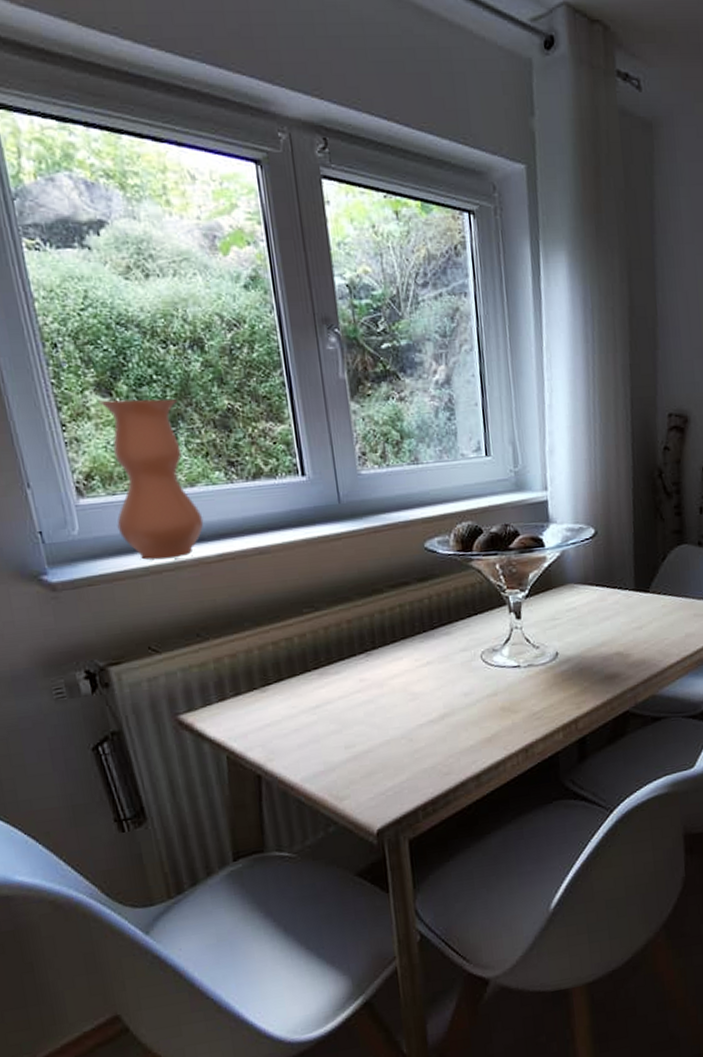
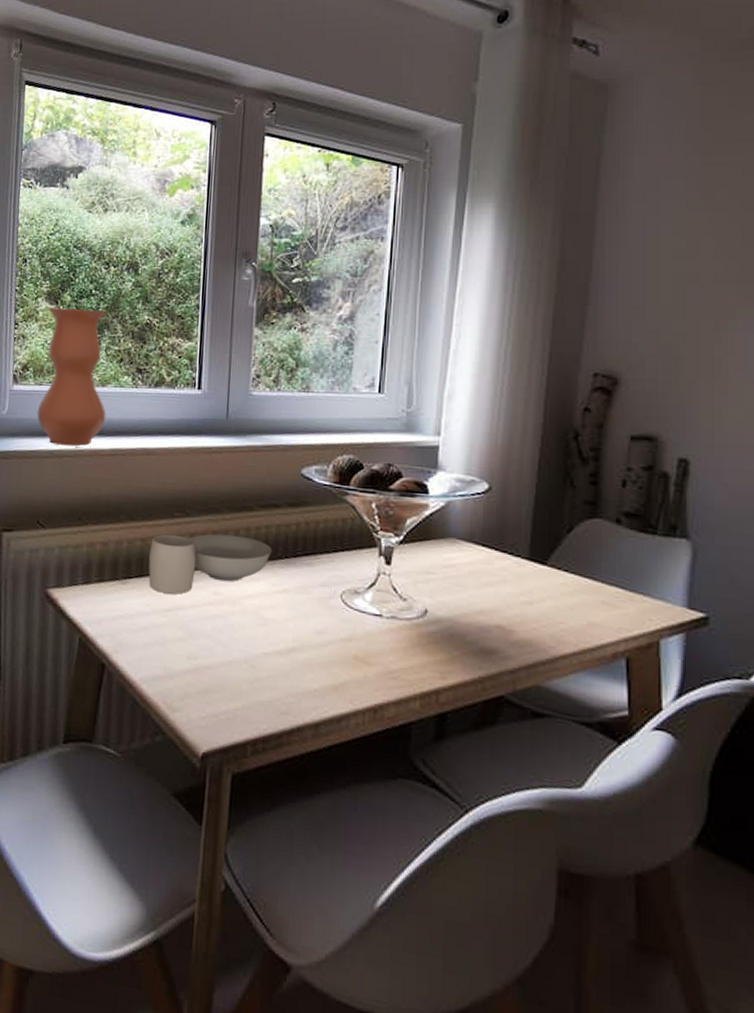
mug: none [283,631,337,692] -> present [148,534,197,595]
bowl: none [324,619,410,668] -> present [189,533,272,582]

